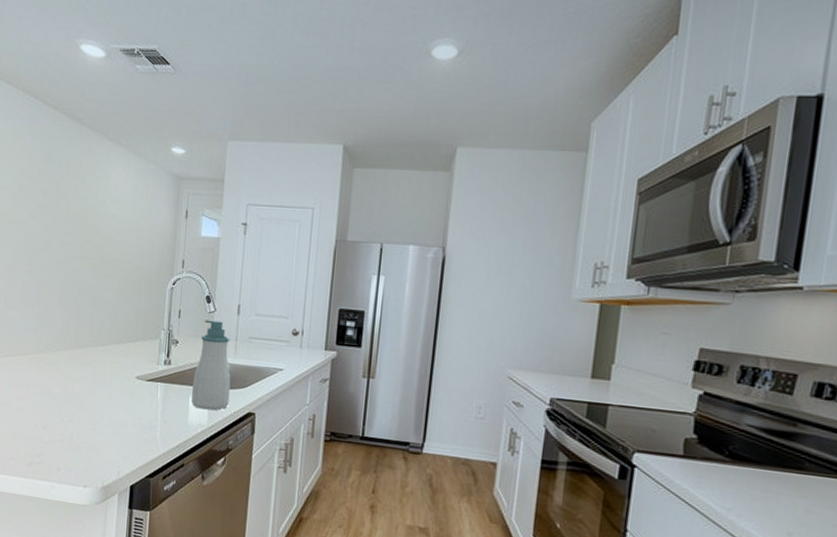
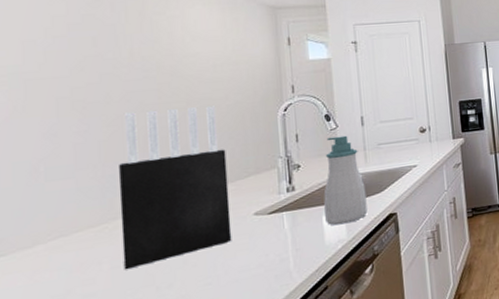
knife block: none [42,261,123,398] -> present [117,105,232,270]

